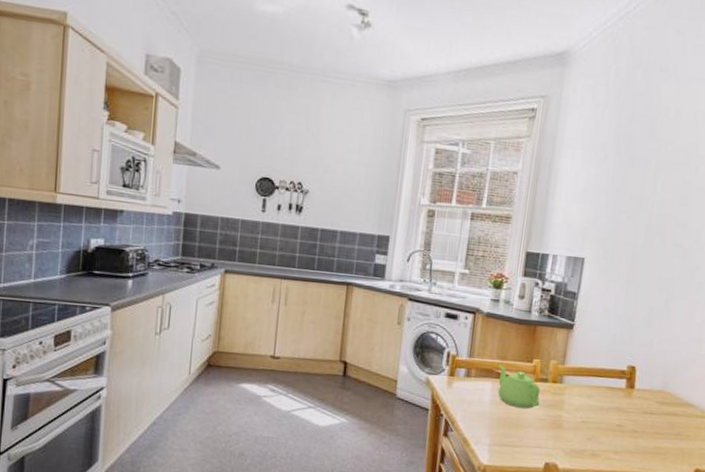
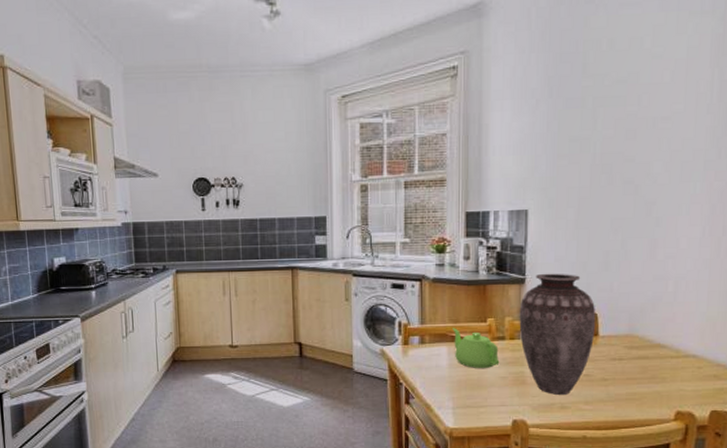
vase: none [562,321,635,442] -> present [519,273,596,395]

